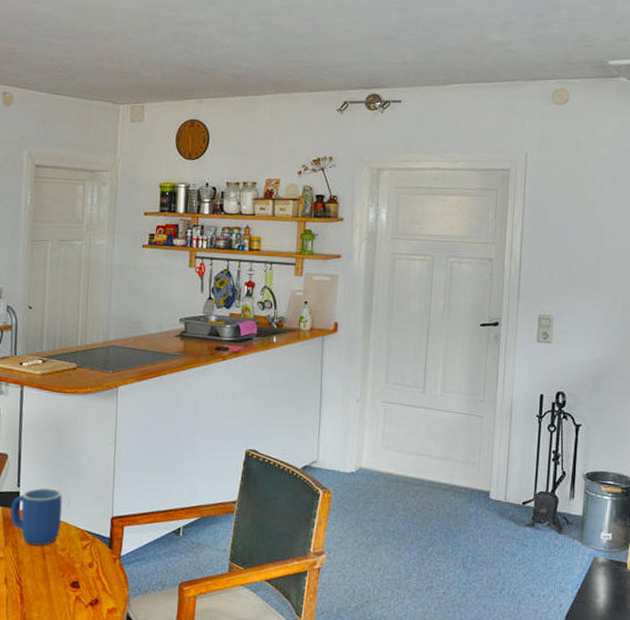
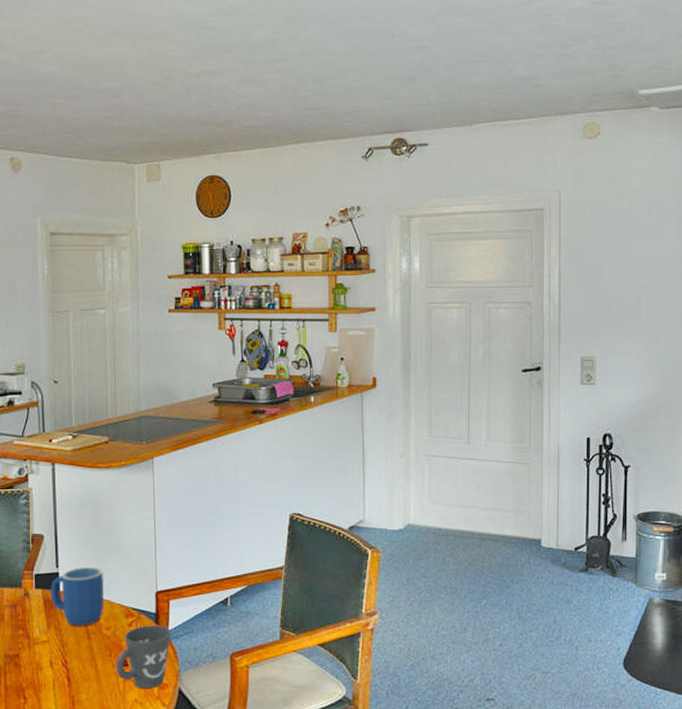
mug: none [68,549,123,612] -> present [116,625,171,688]

